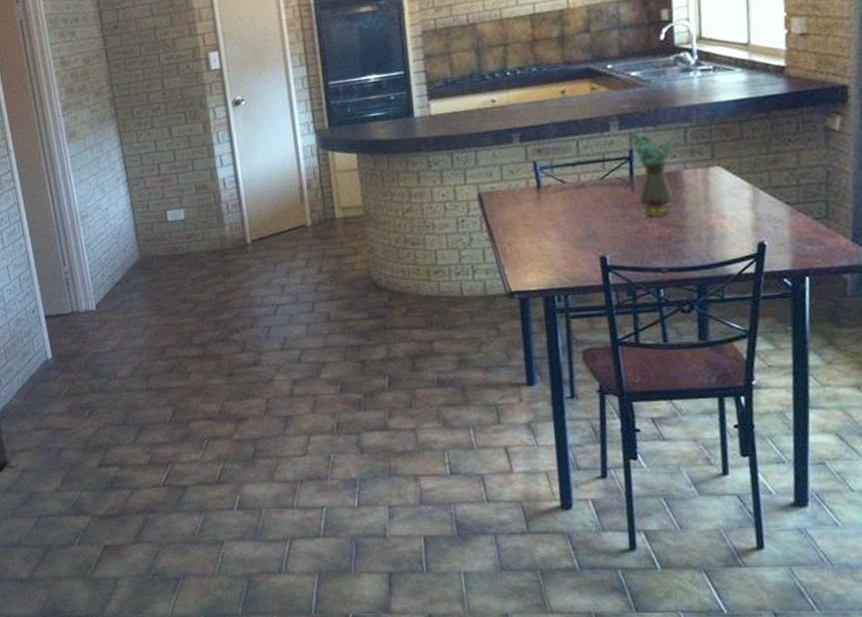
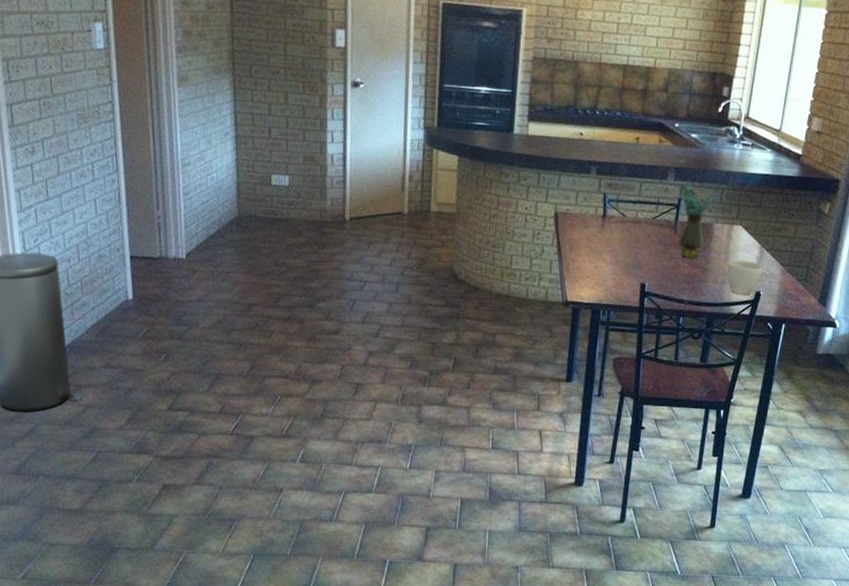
cup: none [711,206,773,251] -> present [727,259,769,296]

